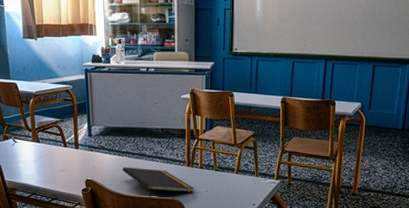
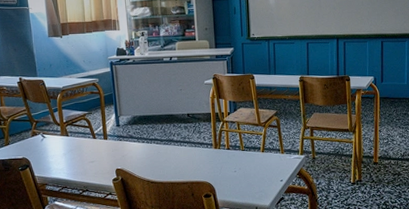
notepad: present [123,166,194,198] -> none [152,153,223,182]

